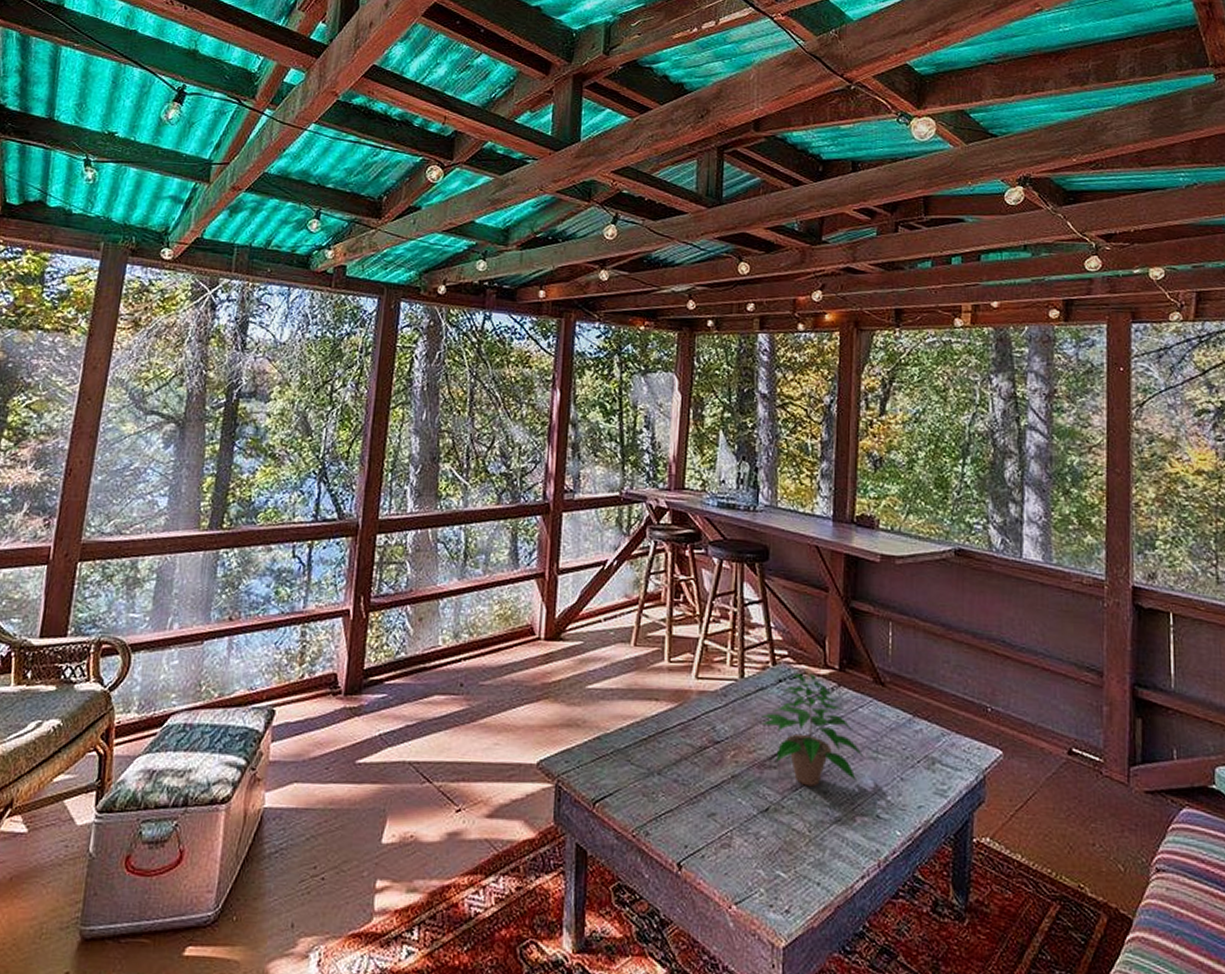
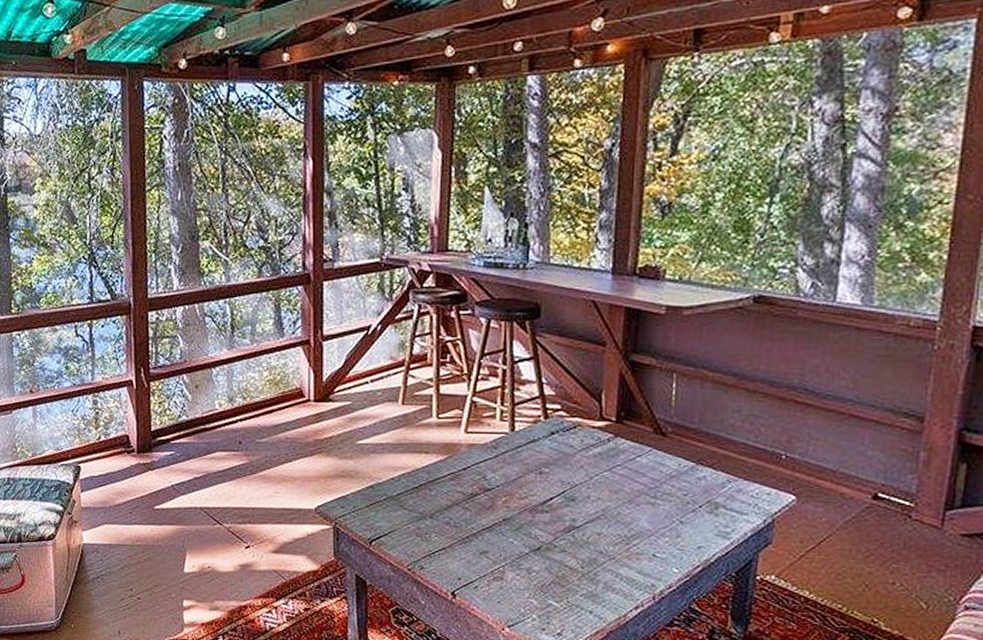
potted plant: present [761,673,864,787] -> none [533,425,641,529]

